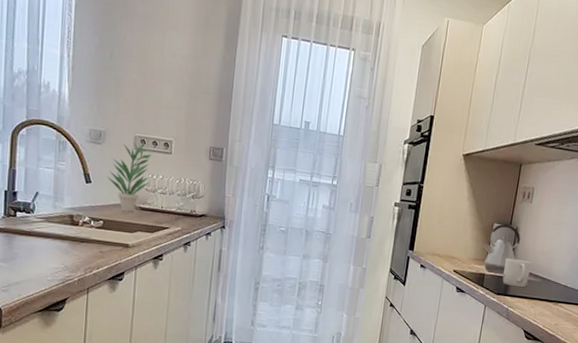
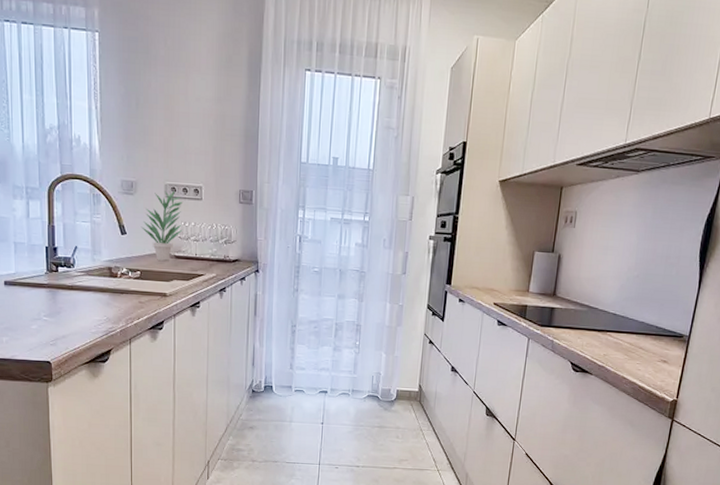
kettle: present [483,224,521,274] -> none [524,251,564,305]
mug: present [502,258,532,288] -> none [546,287,578,318]

